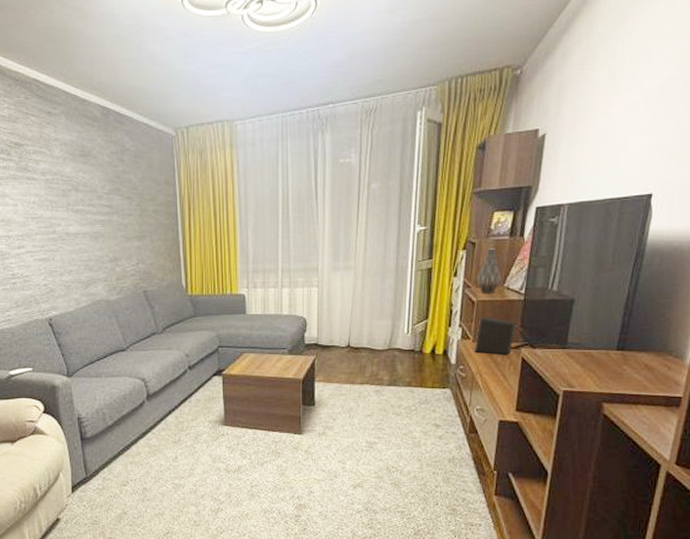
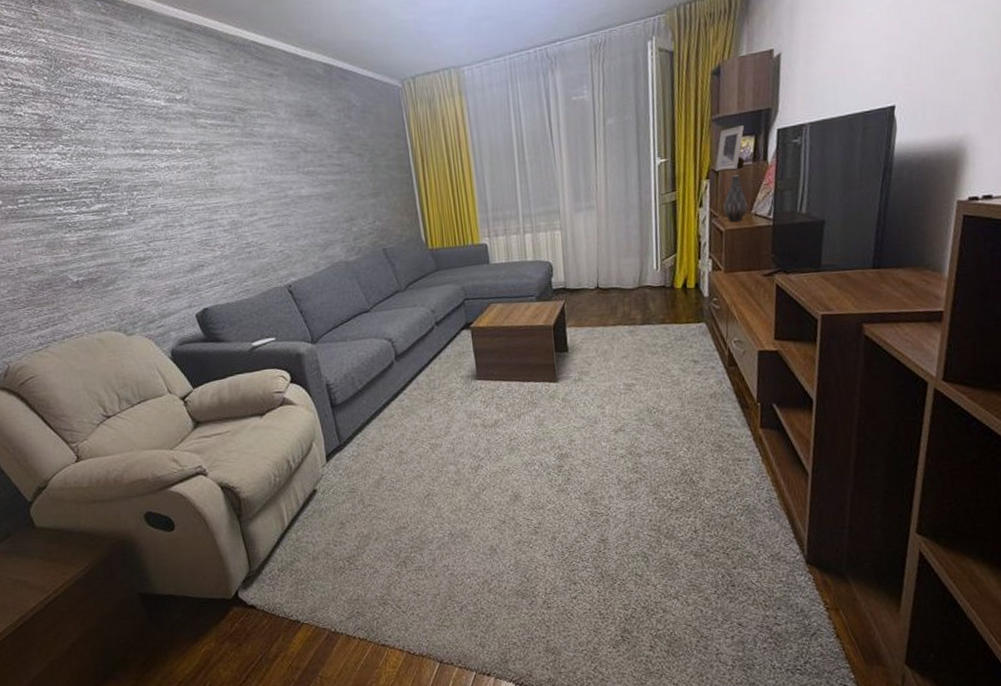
picture frame: none [472,201,505,244] -> present [714,125,745,172]
stereo: present [474,316,517,357] -> none [726,245,768,285]

